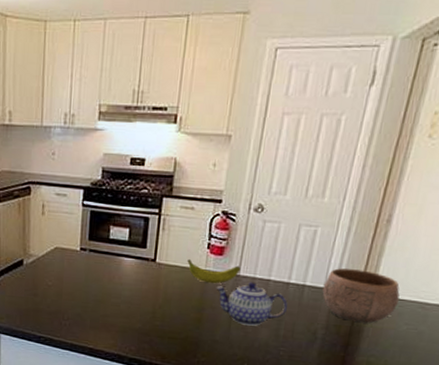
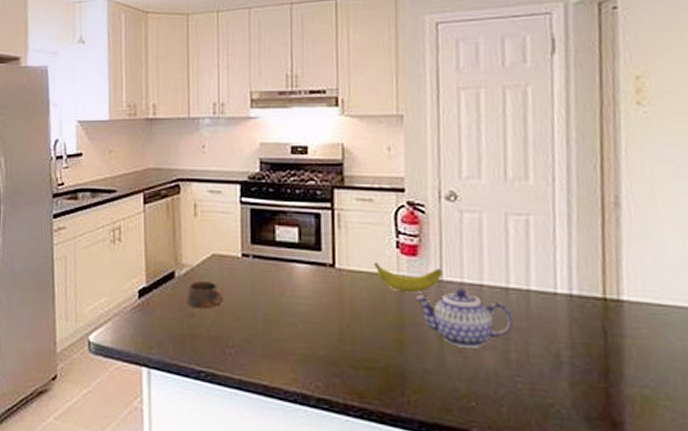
cup: none [32,268,62,291] -> present [186,280,223,309]
bowl: present [322,268,400,324] -> none [553,266,660,340]

